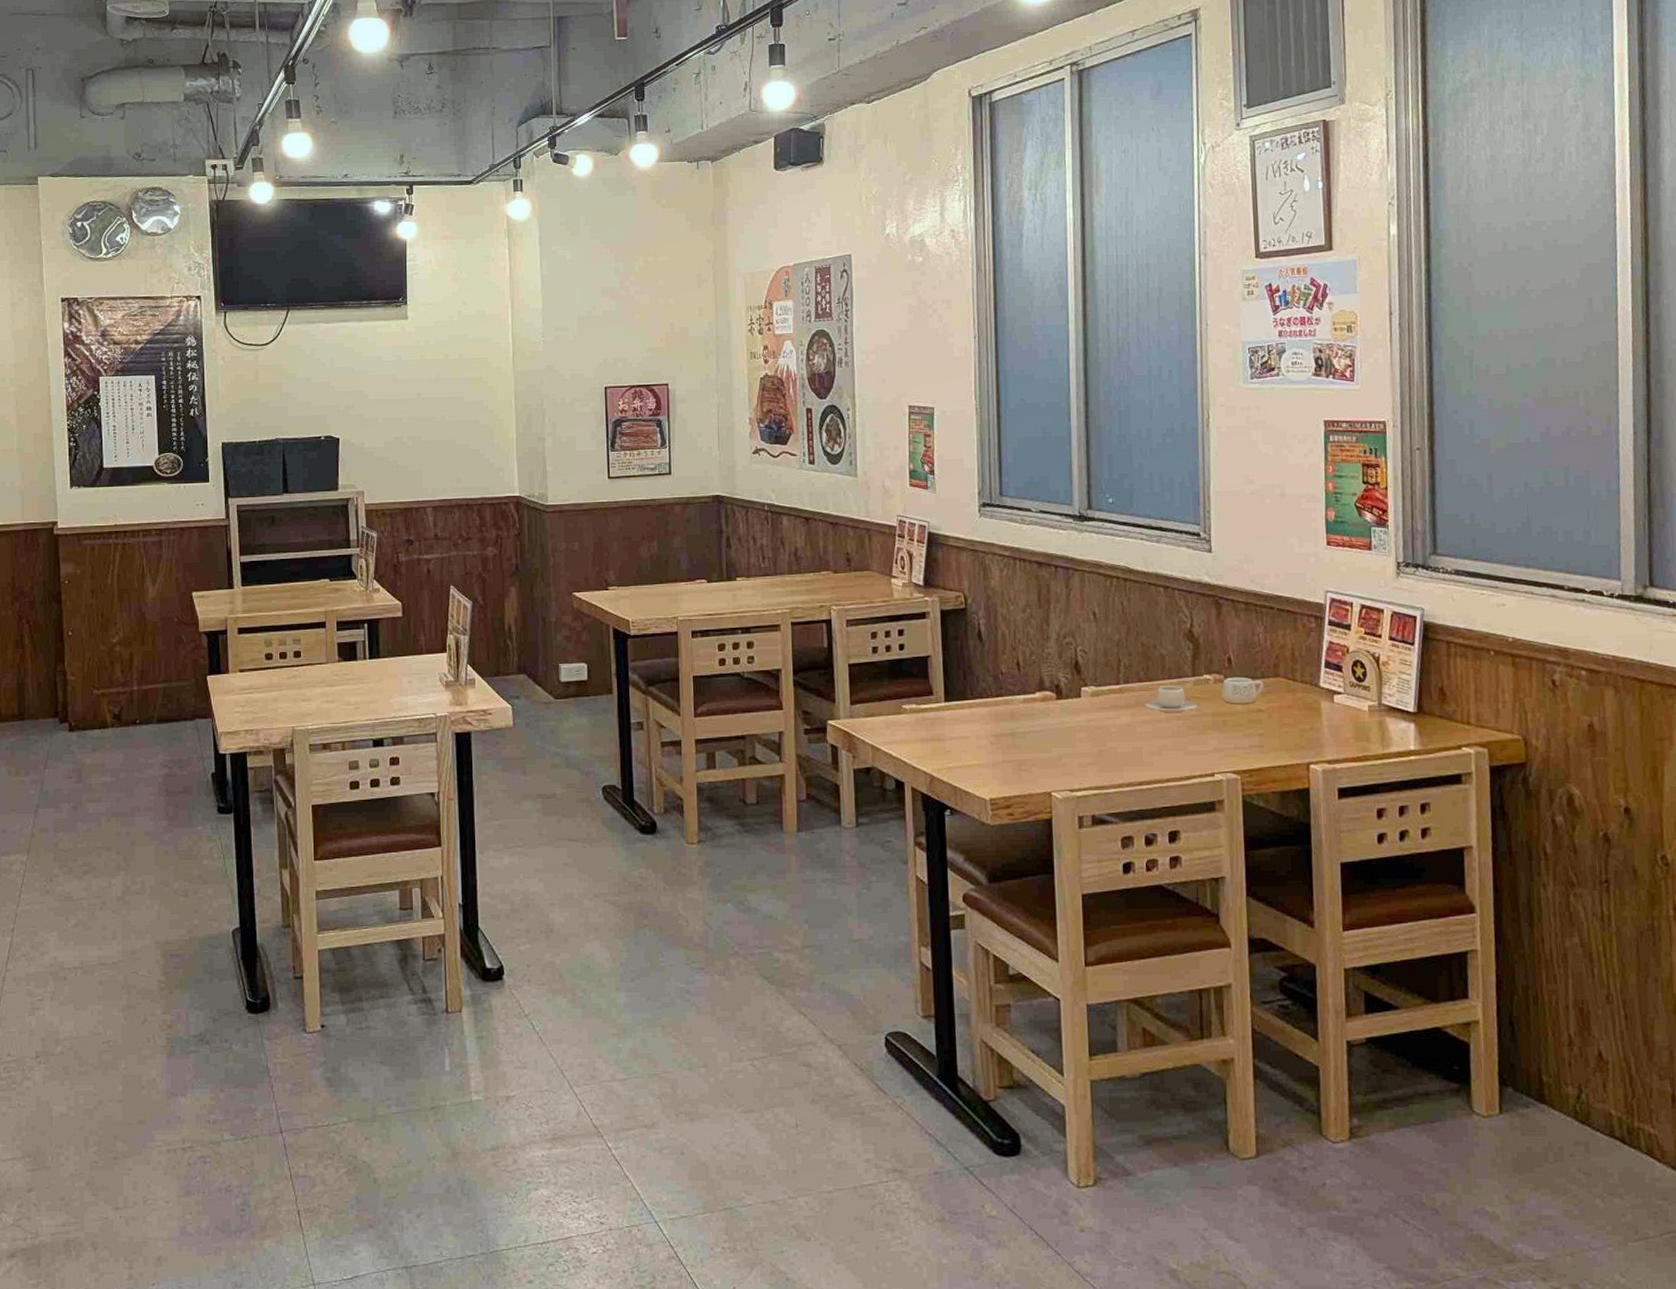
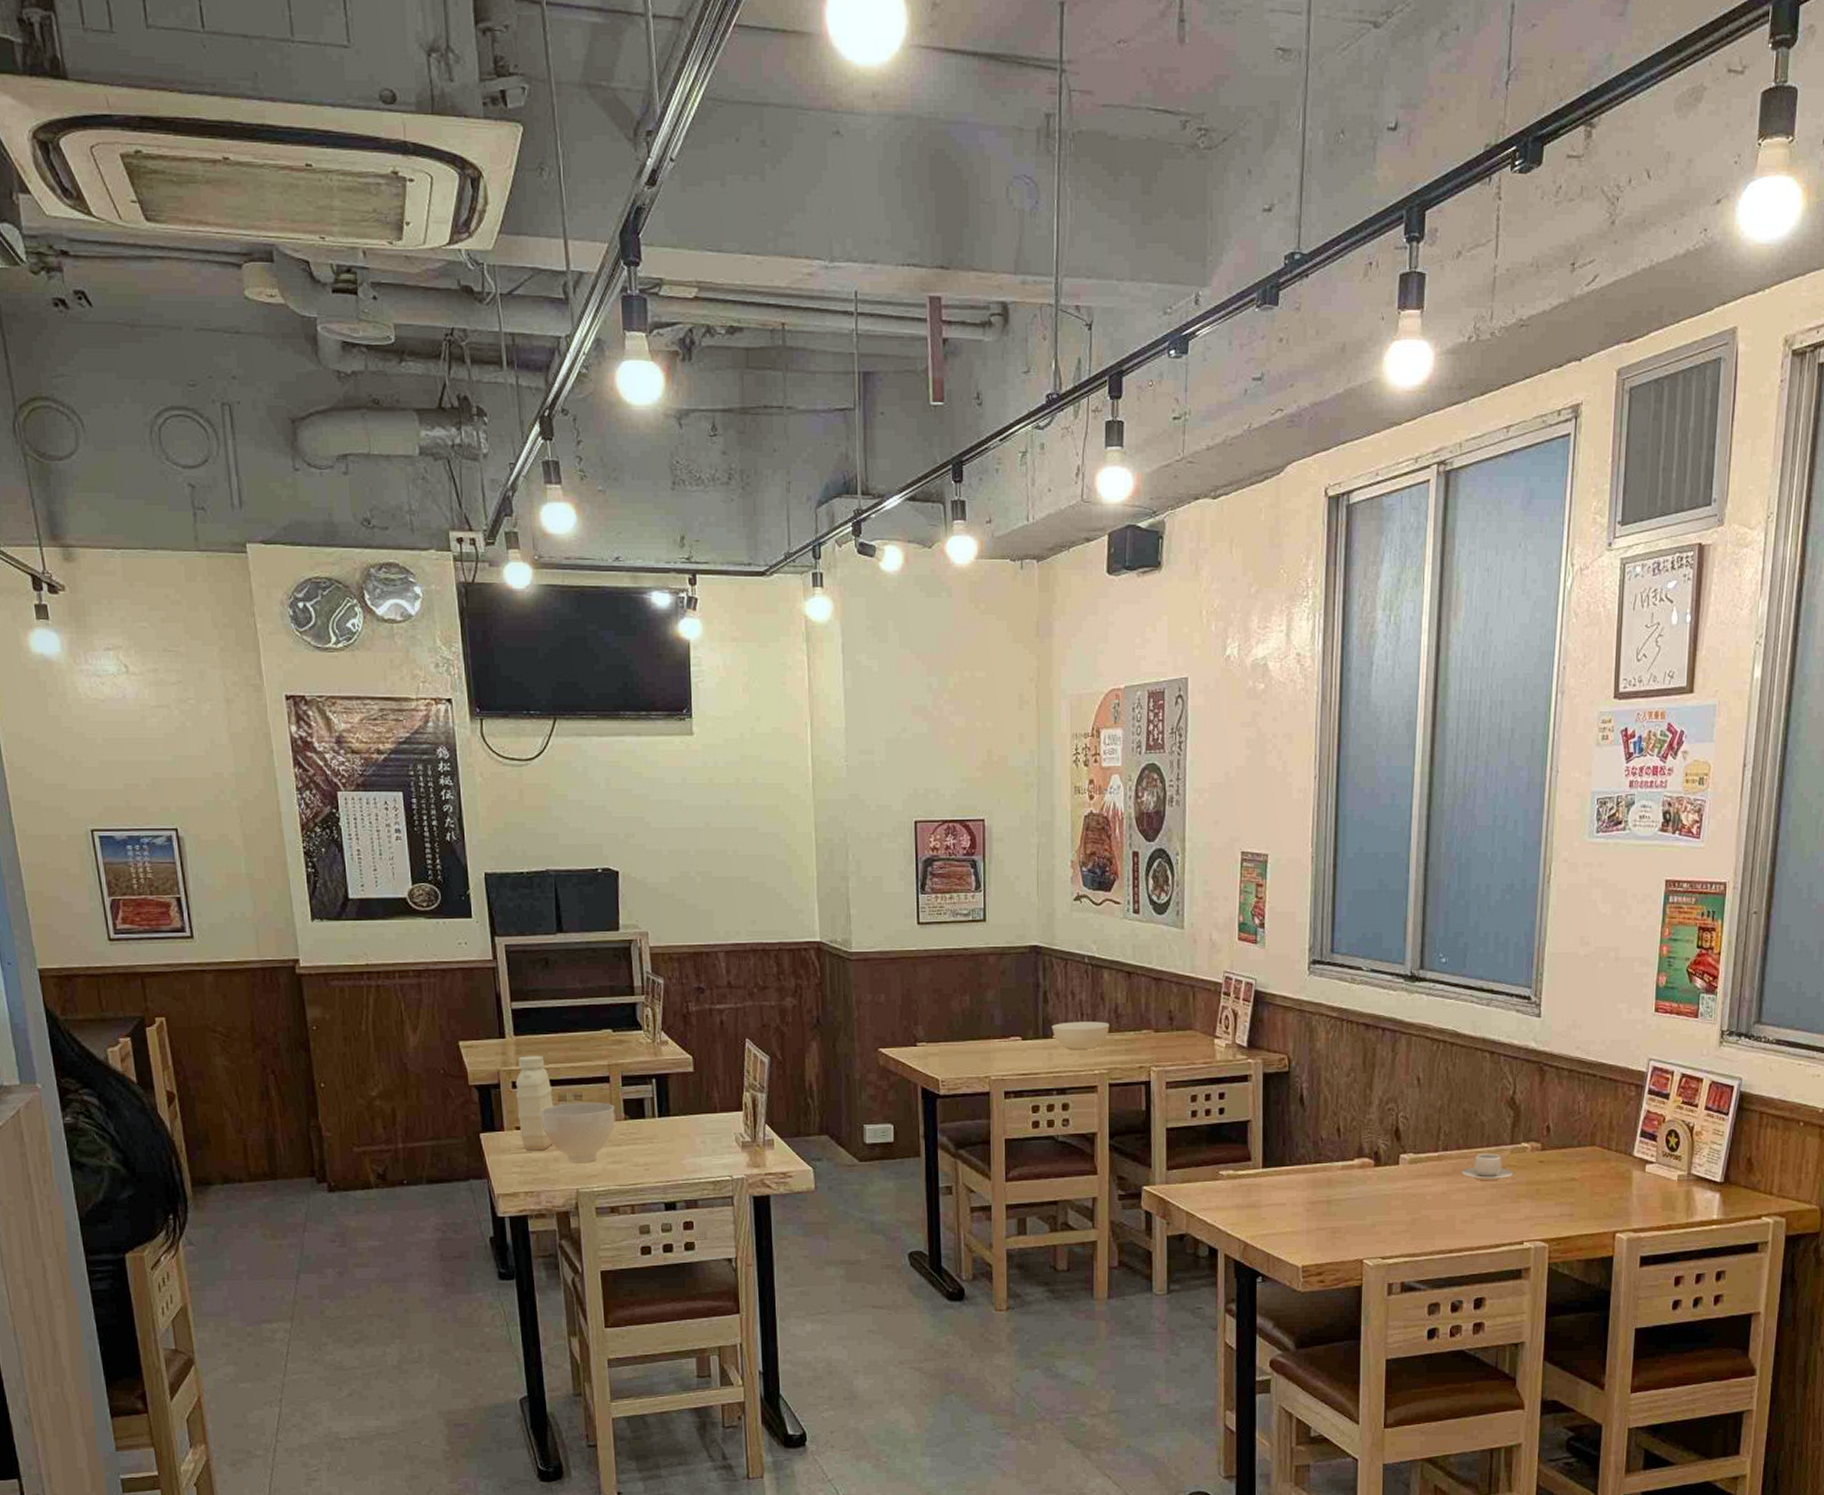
water jug: none [241,604,274,692] -> present [515,1056,554,1151]
bowl: none [261,645,330,703] -> present [539,1102,616,1164]
bowl: none [735,564,790,590] -> present [1051,1021,1110,1049]
teacup: present [1220,677,1265,706] -> none [1536,1145,1580,1174]

